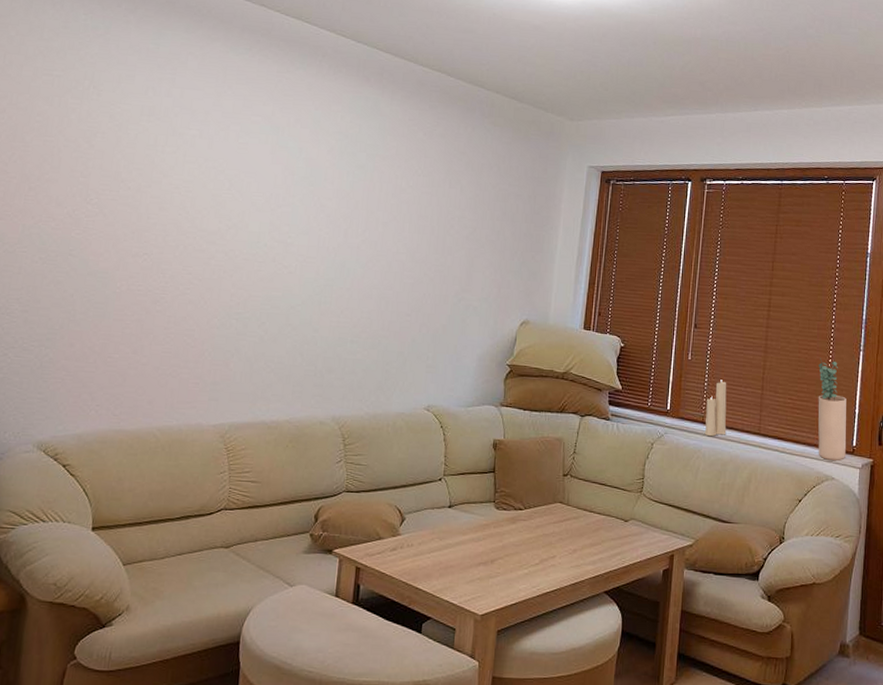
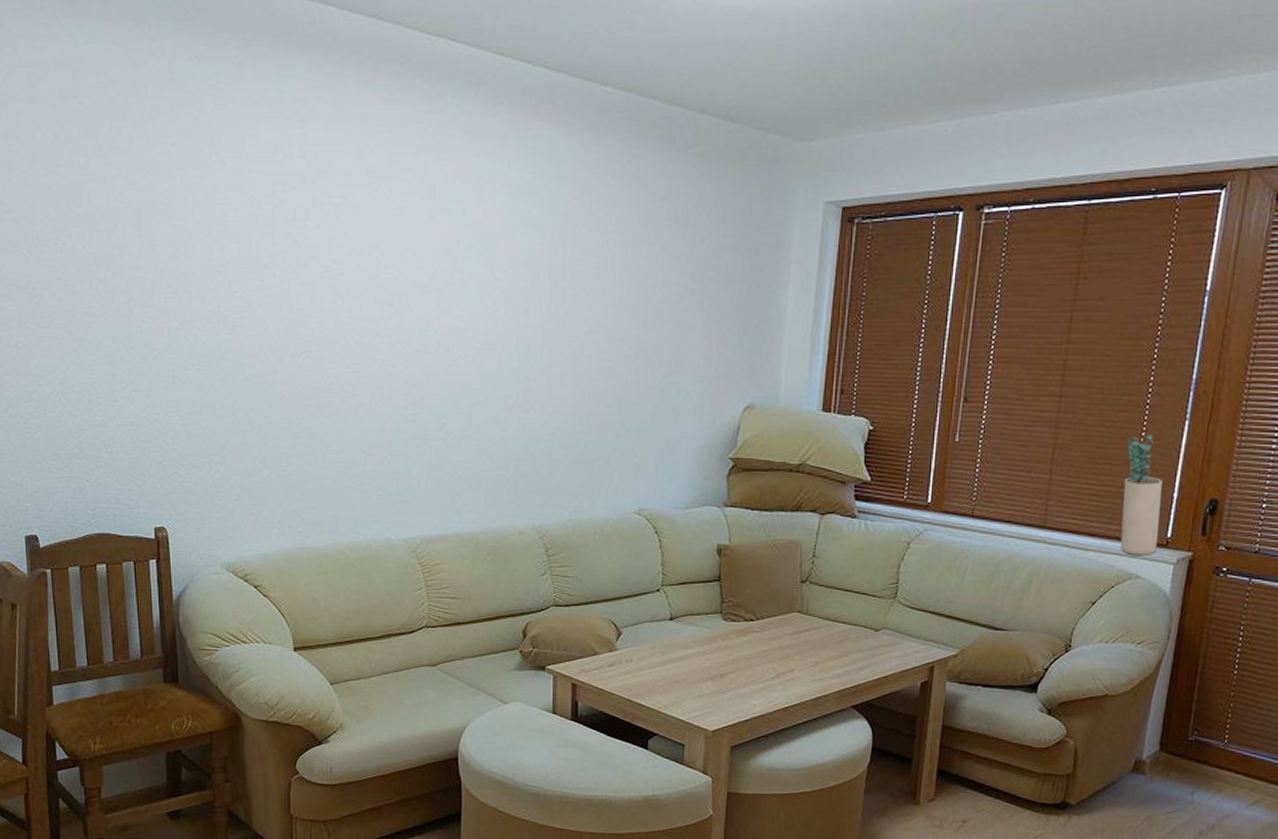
candle: present [704,380,727,437] -> none [974,464,1005,533]

